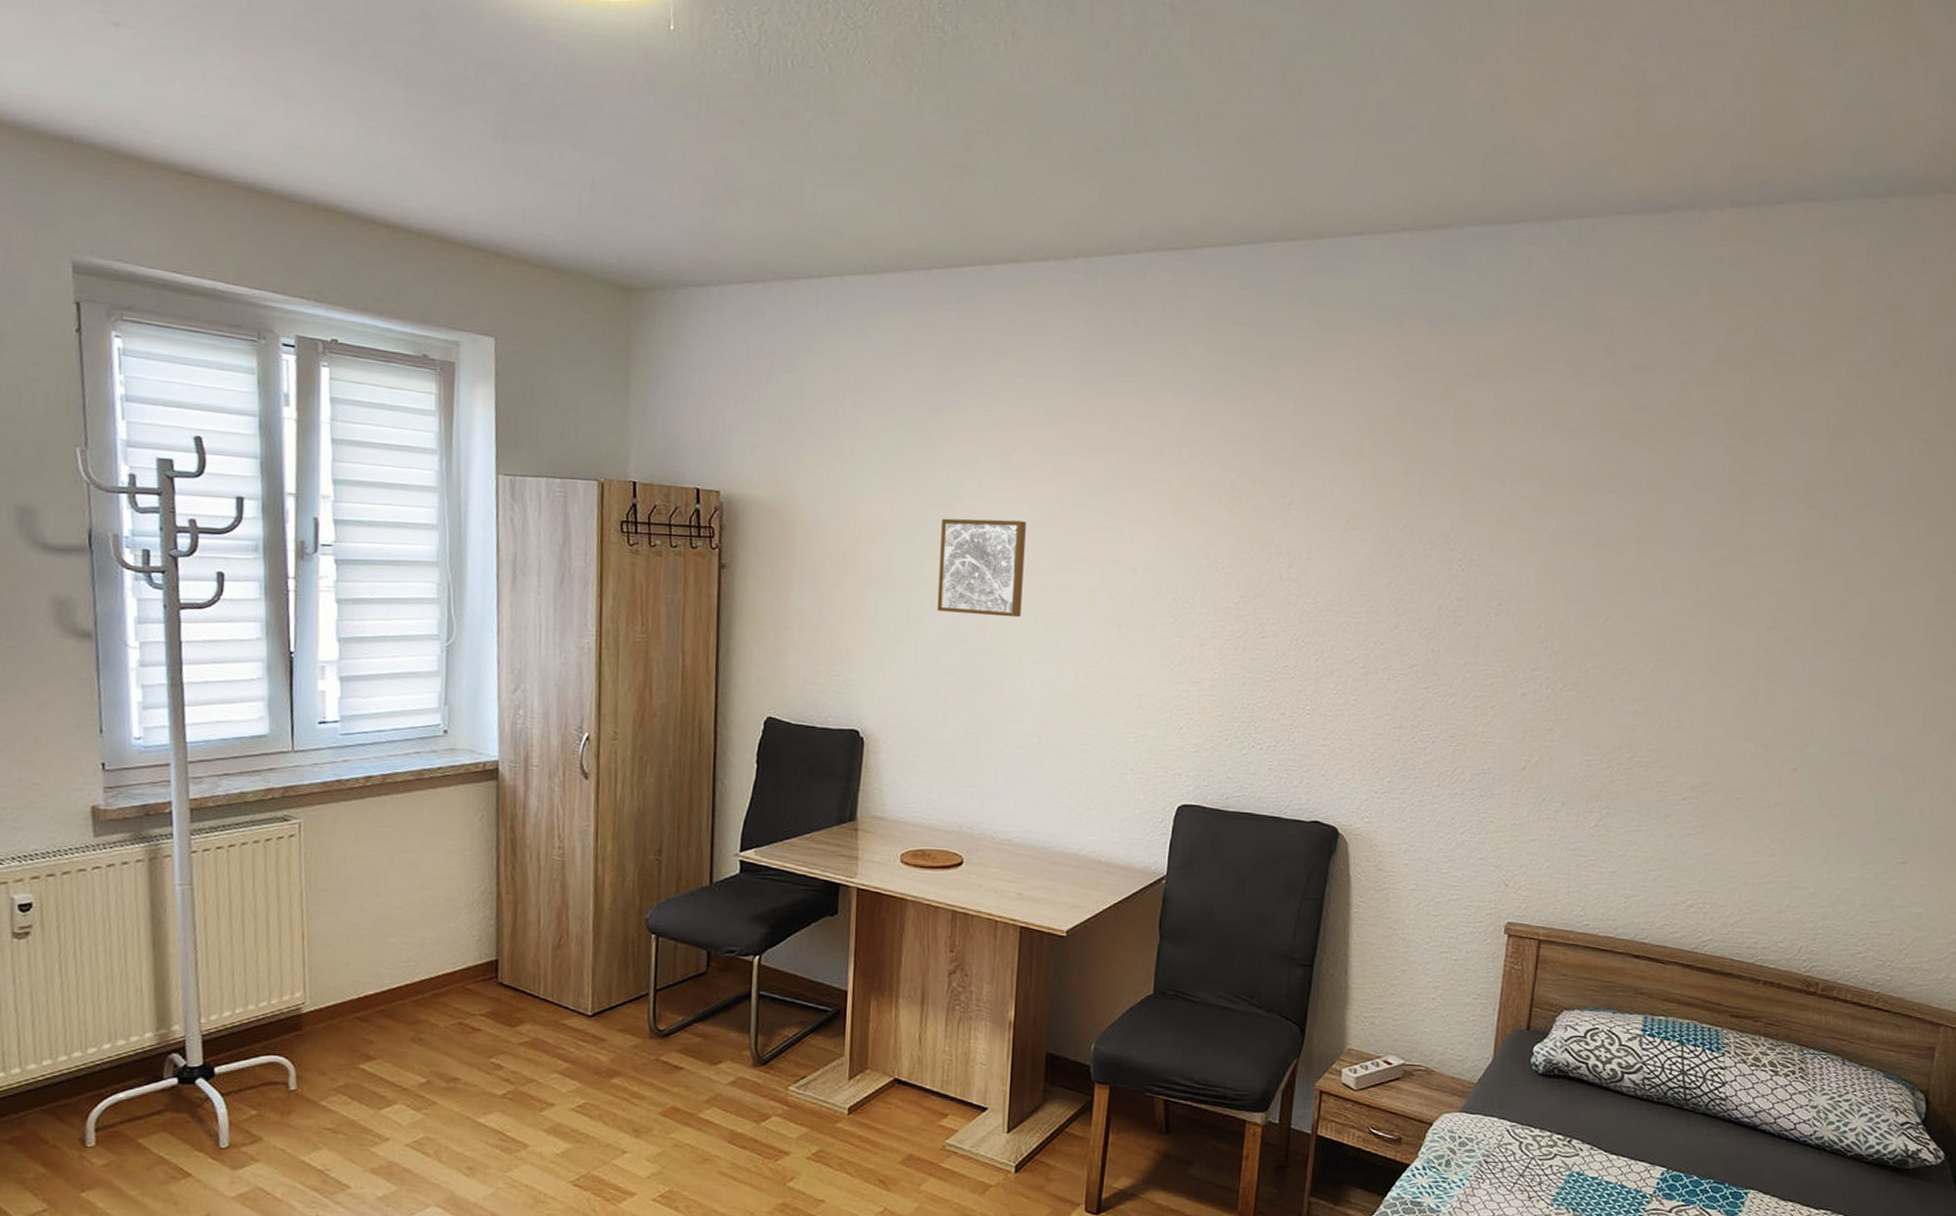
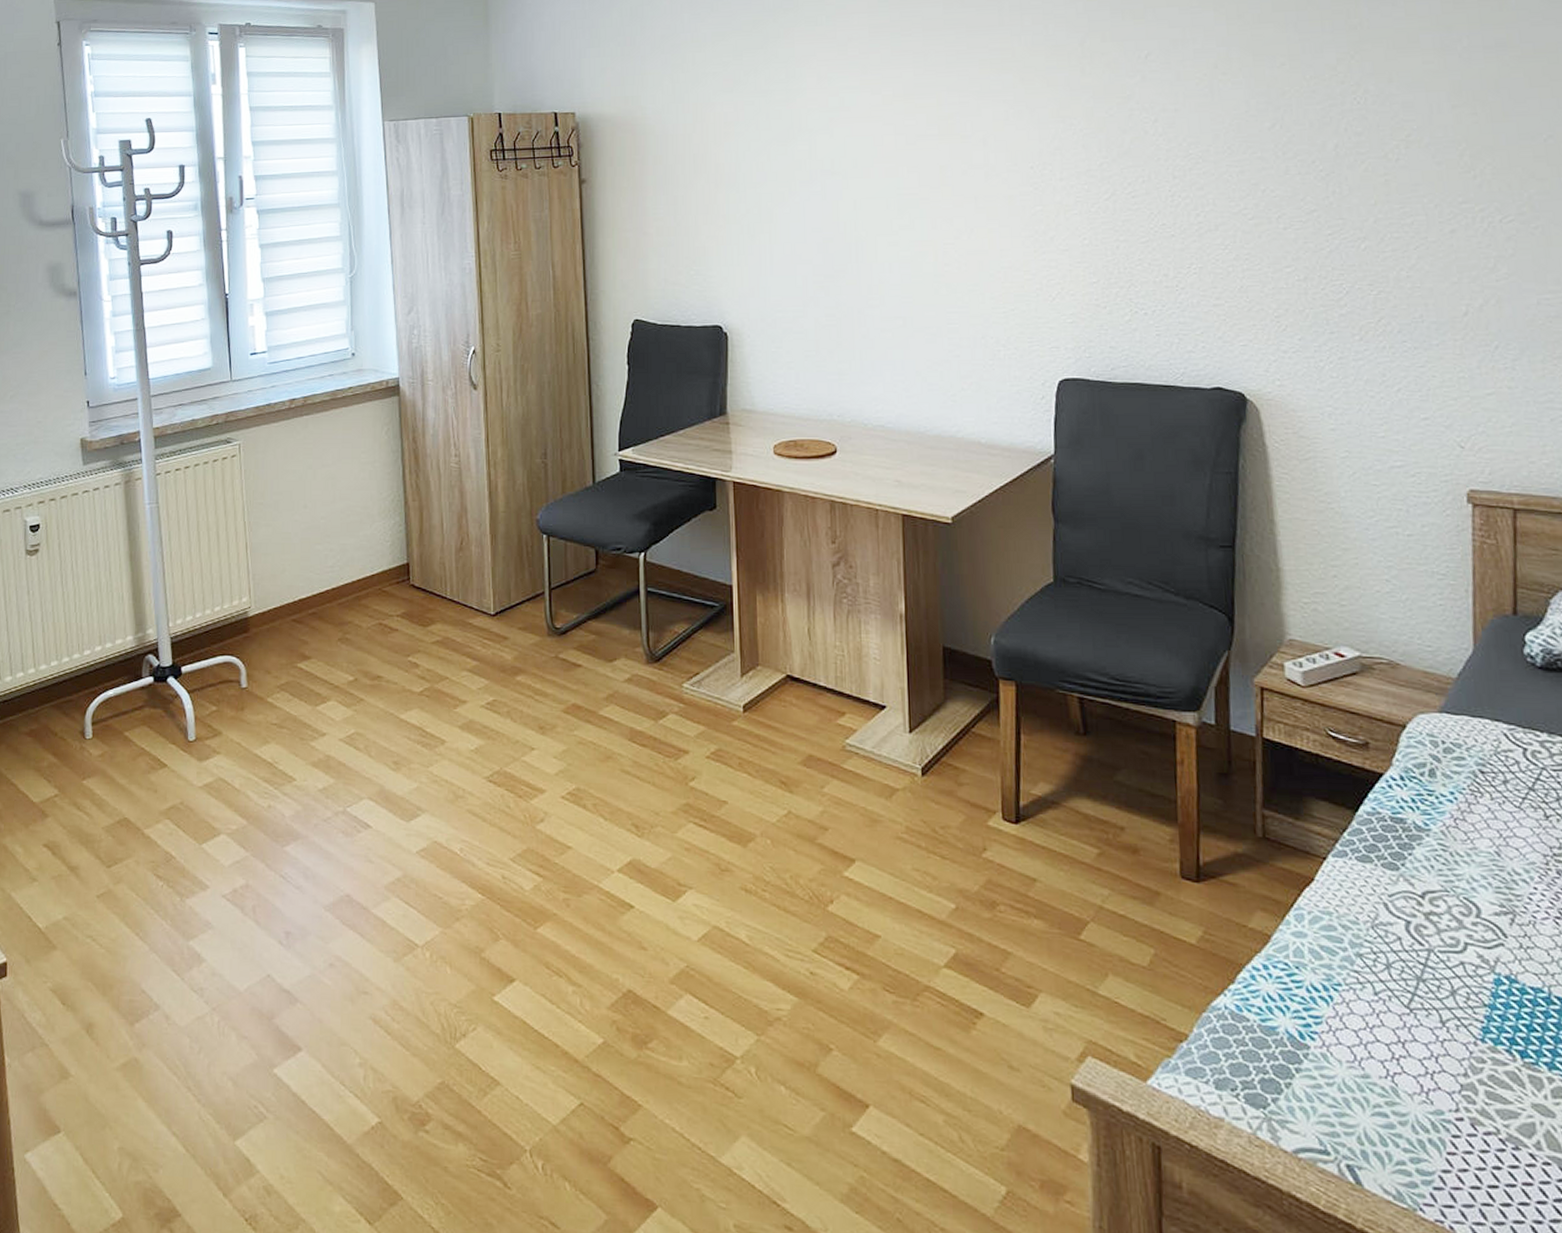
wall art: present [937,518,1026,618] -> none [785,107,872,203]

